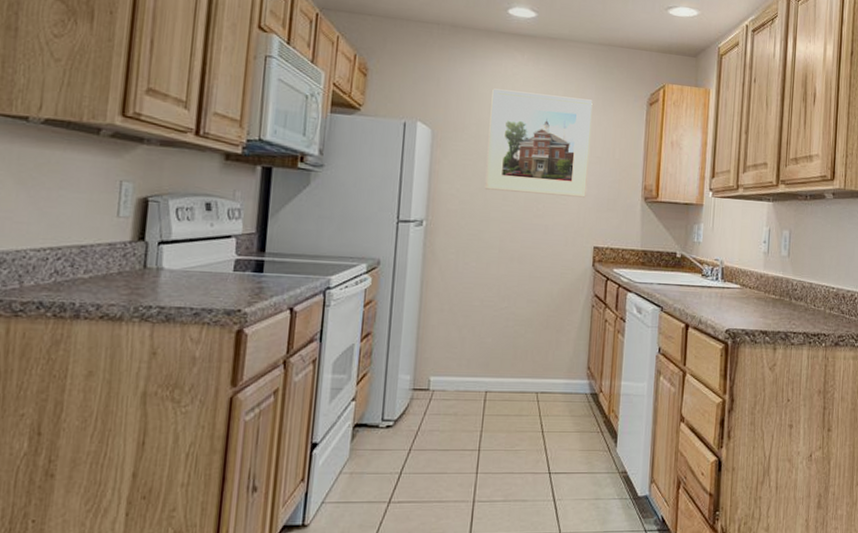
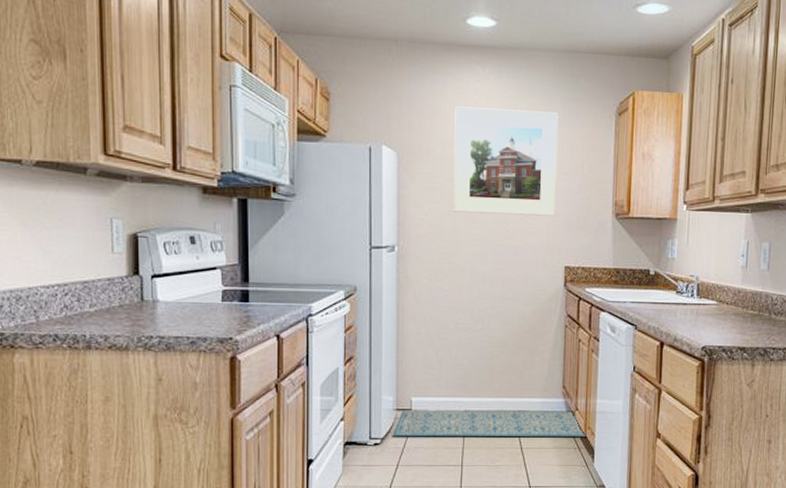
rug: none [406,390,609,420] -> present [392,410,586,437]

